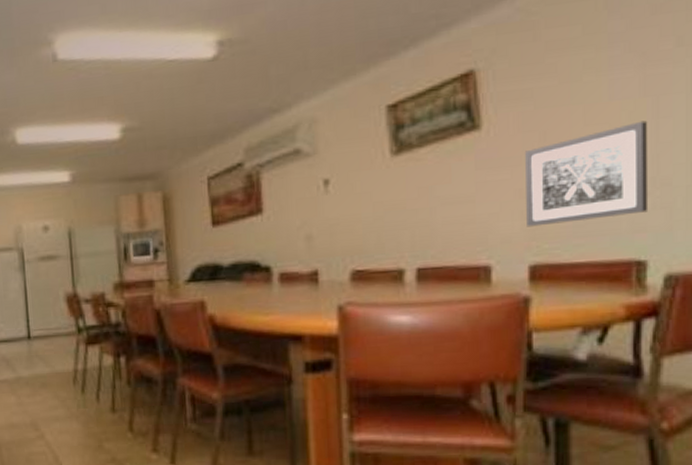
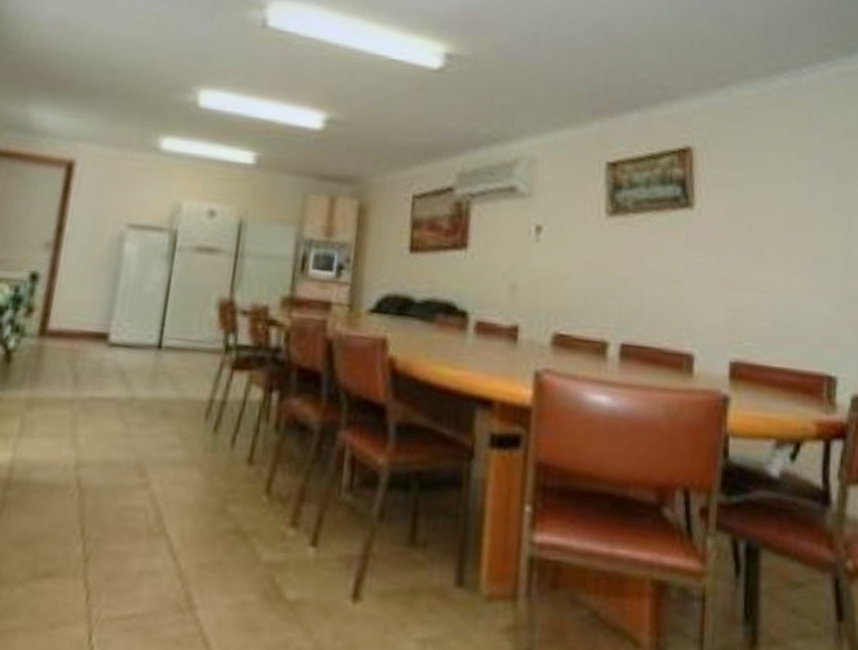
wall art: present [525,120,649,227] -> none [730,234,840,326]

